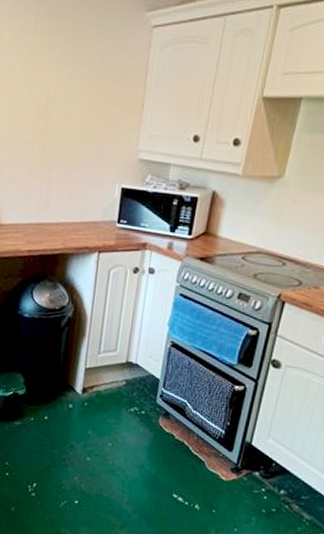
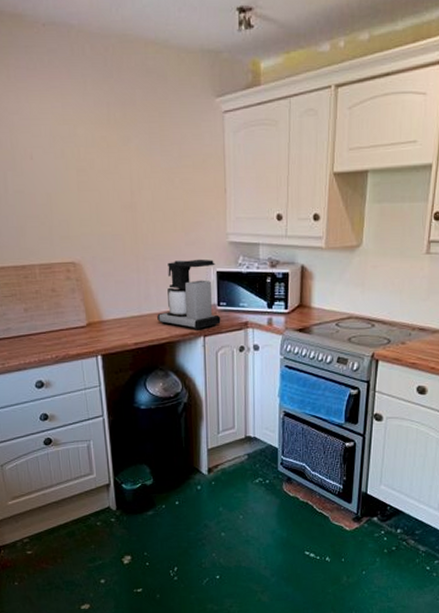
coffee maker: none [54,172,121,246] -> present [157,259,221,330]

